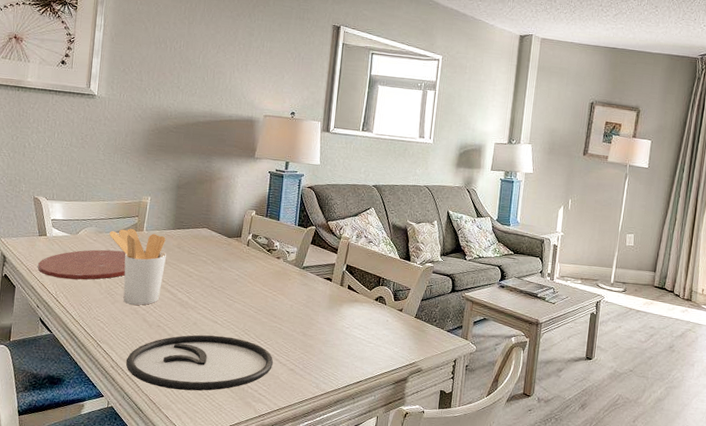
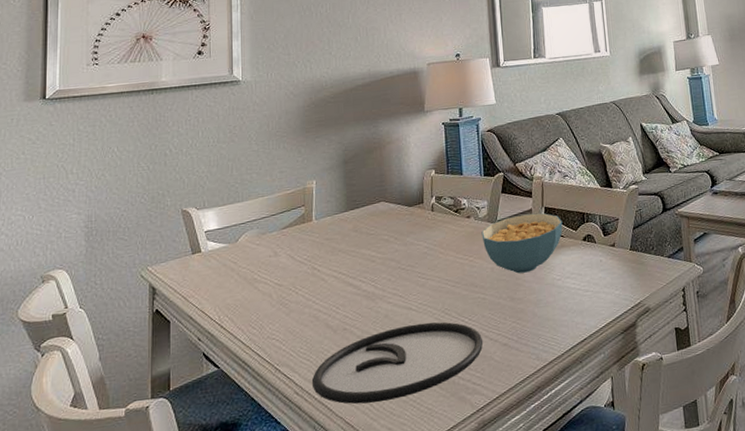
plate: present [37,249,127,280] -> none [194,250,297,300]
utensil holder: present [109,228,166,306] -> none [274,221,343,312]
cereal bowl: none [287,266,360,316] -> present [481,213,563,274]

